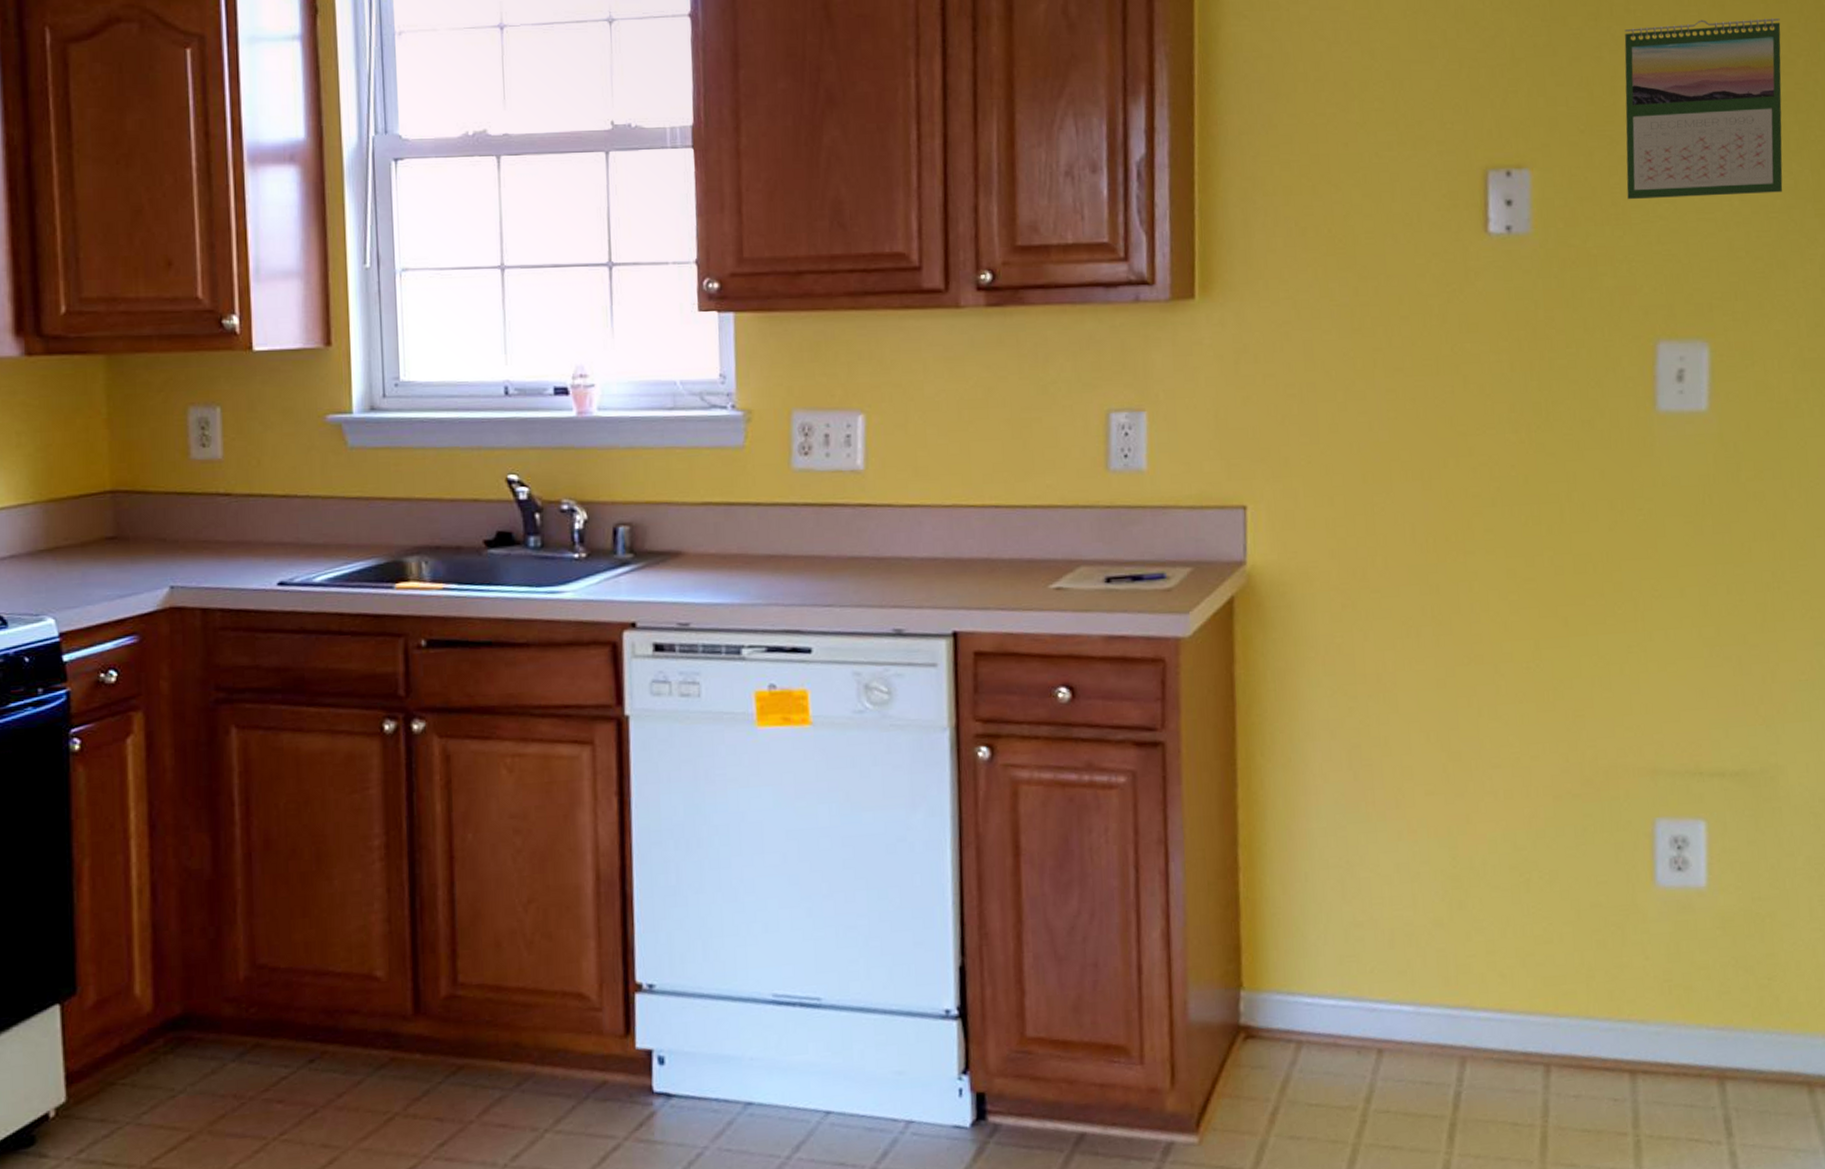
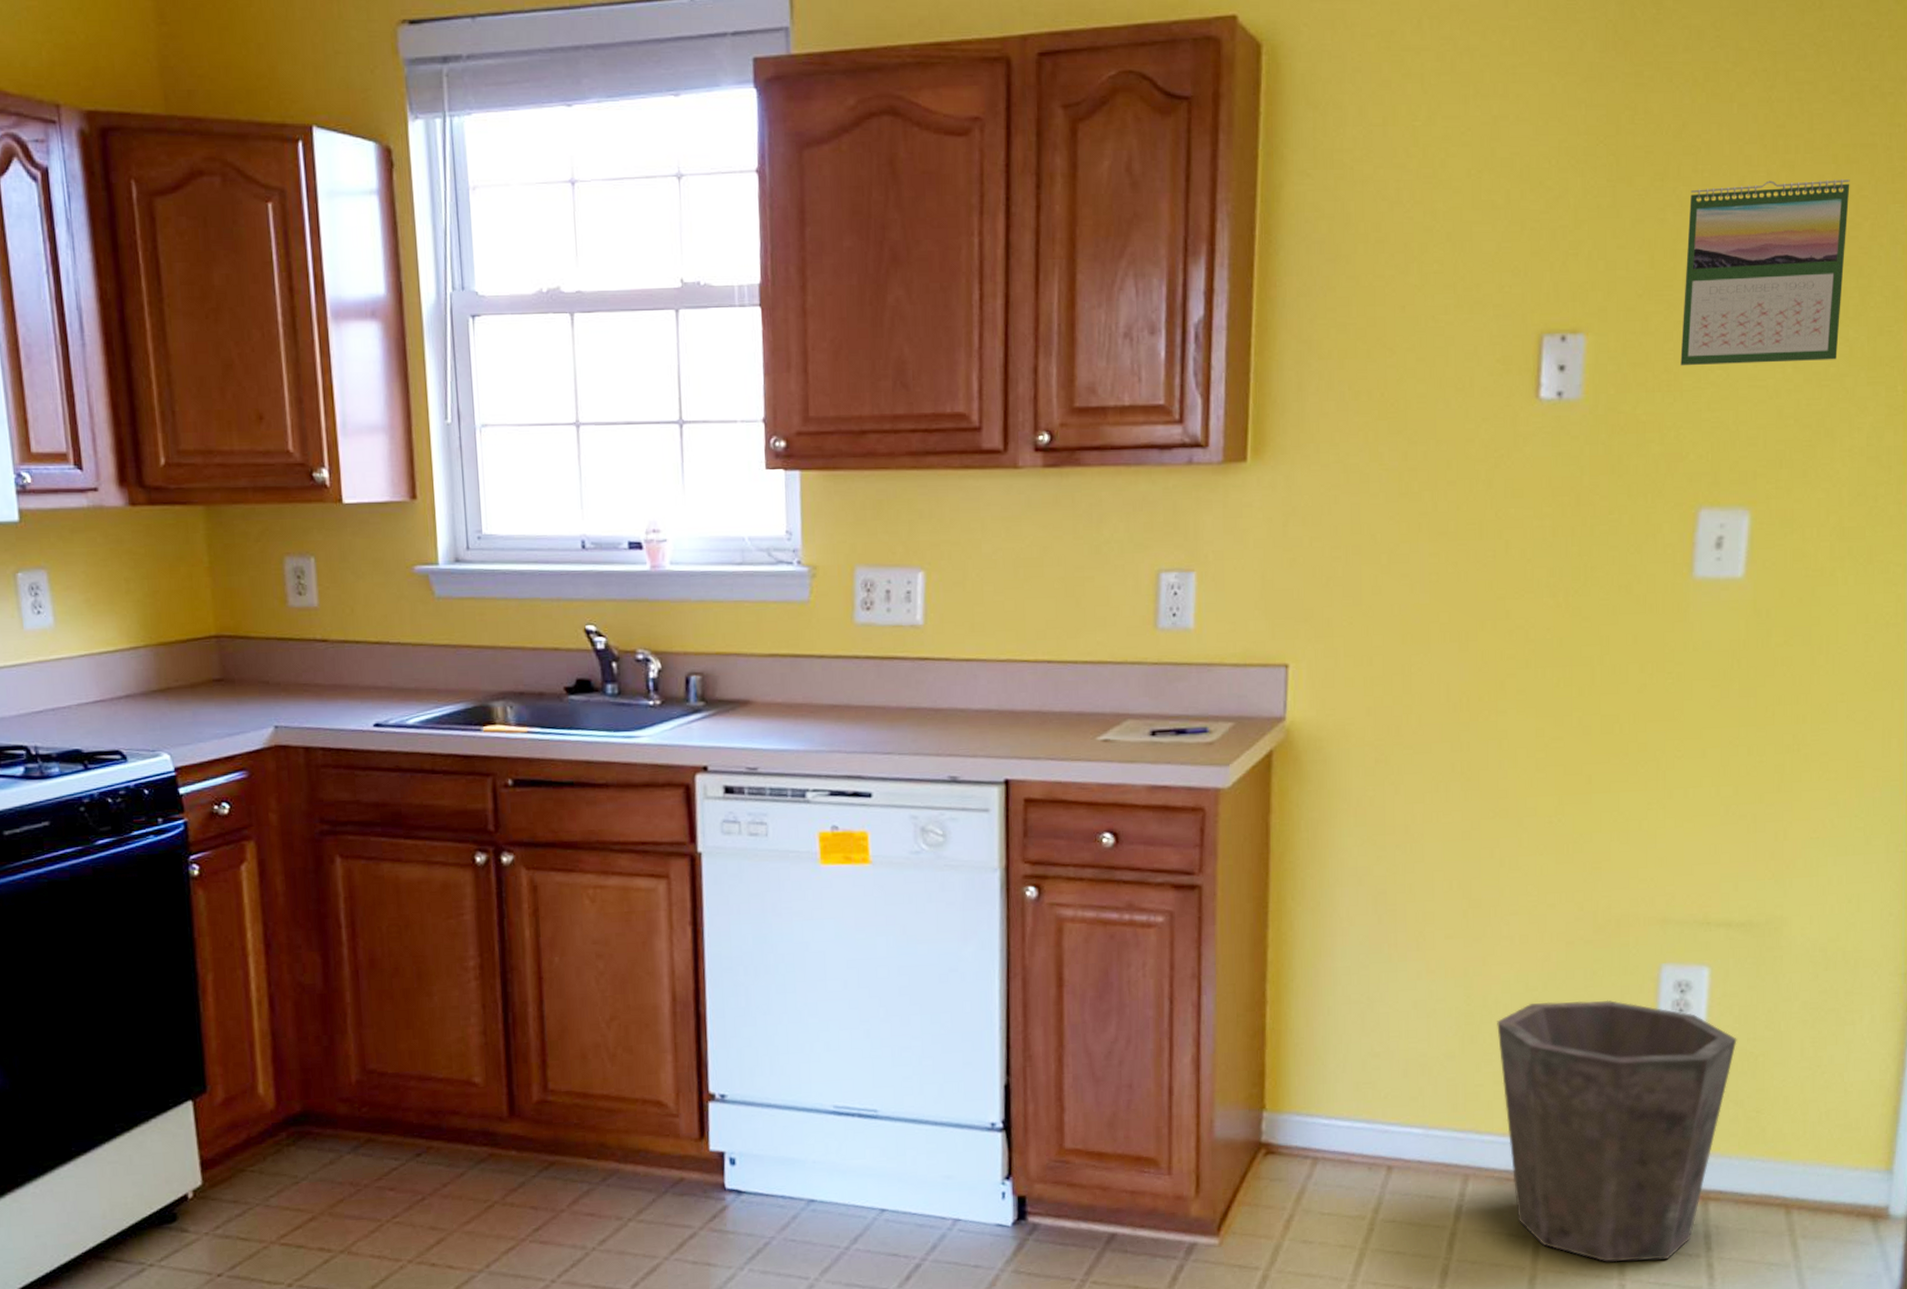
waste bin: none [1486,858,1742,1153] -> present [1497,1000,1737,1262]

